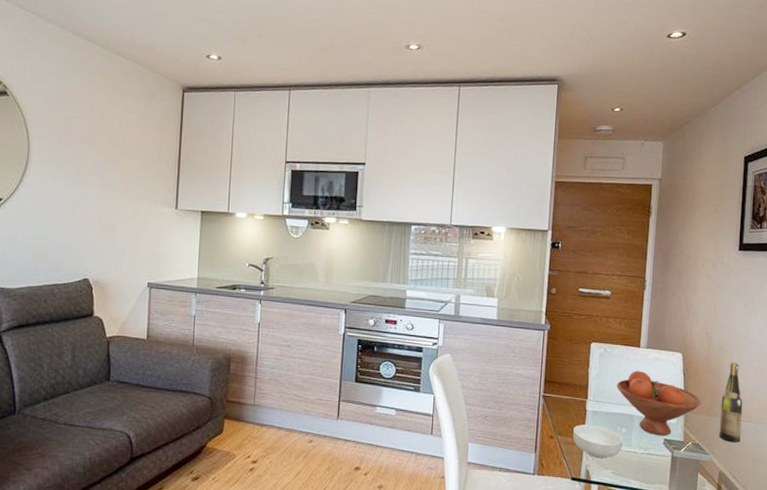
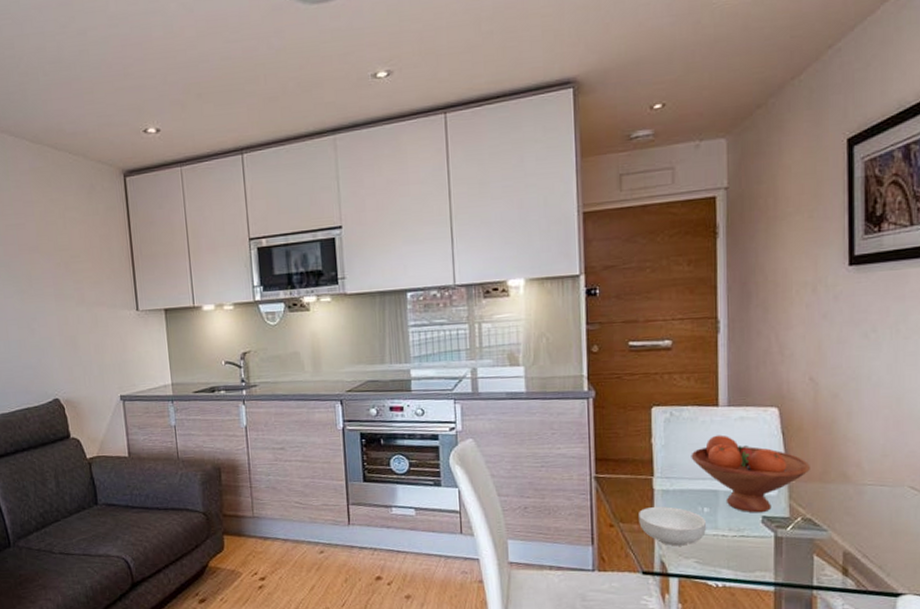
wine bottle: present [719,362,743,443] -> none [839,411,871,514]

